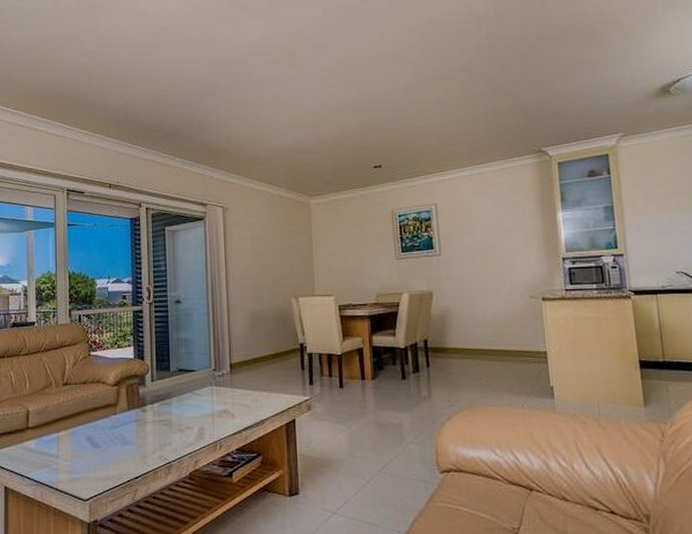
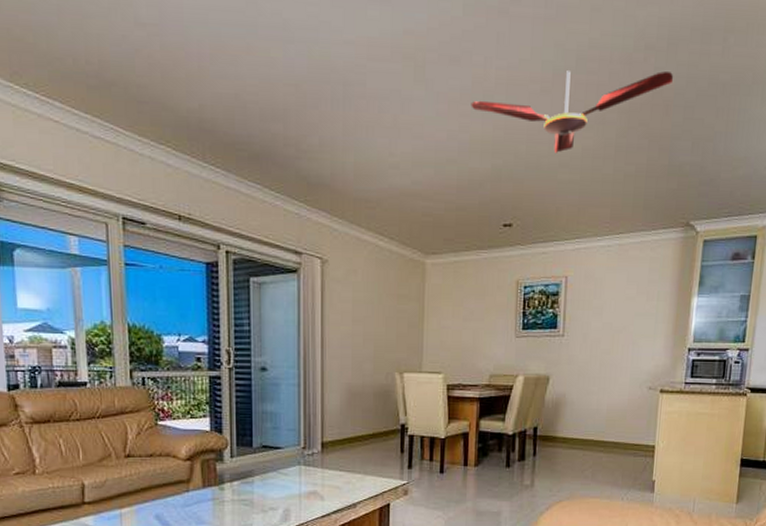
ceiling fan: none [336,35,505,106] -> present [471,71,674,153]

